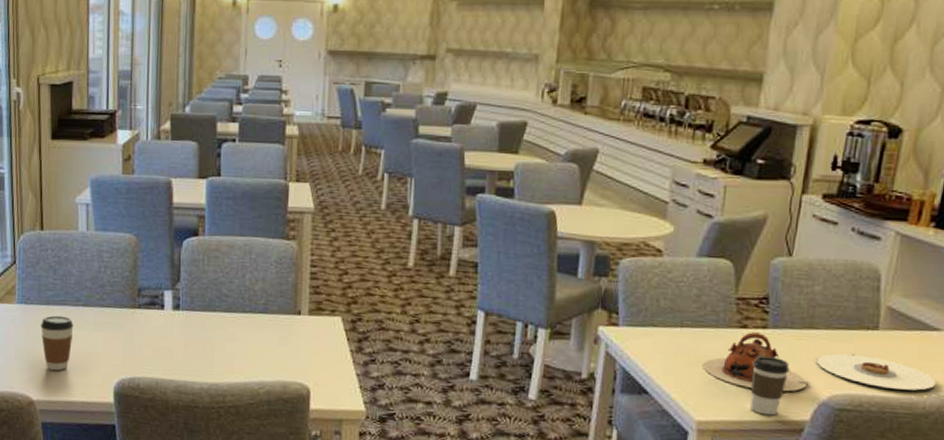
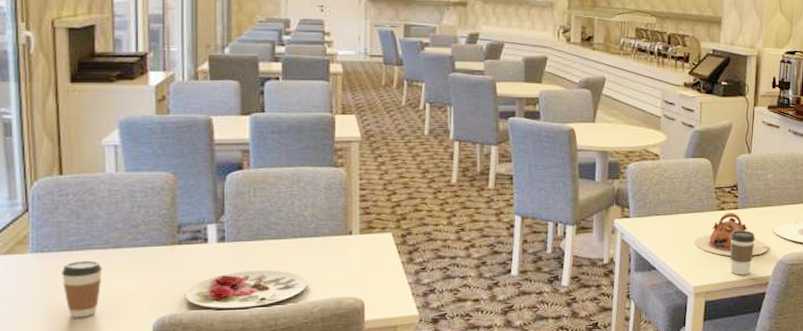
plate: none [142,342,255,381] -> present [185,270,307,309]

